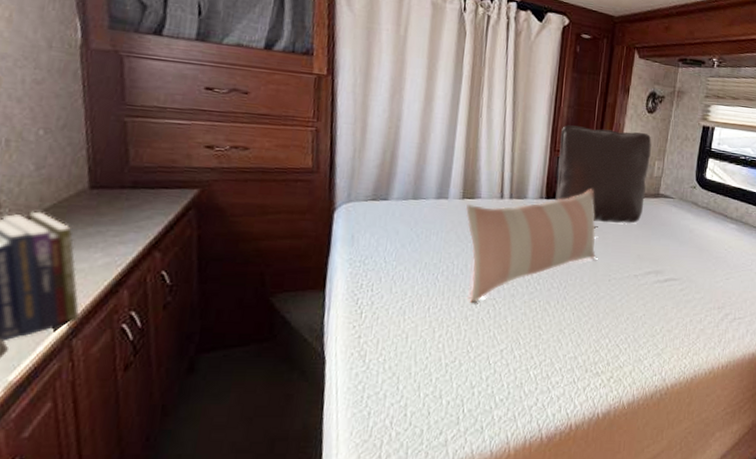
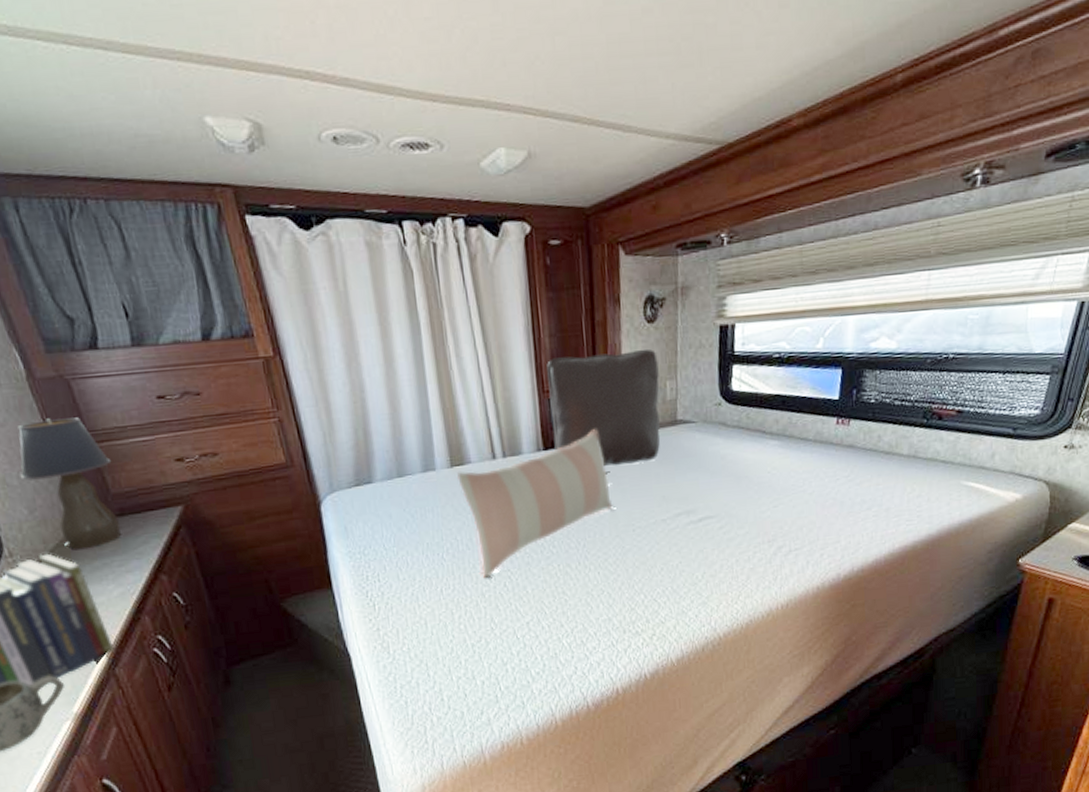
table lamp: none [40,85,141,214] -> present [17,417,121,550]

